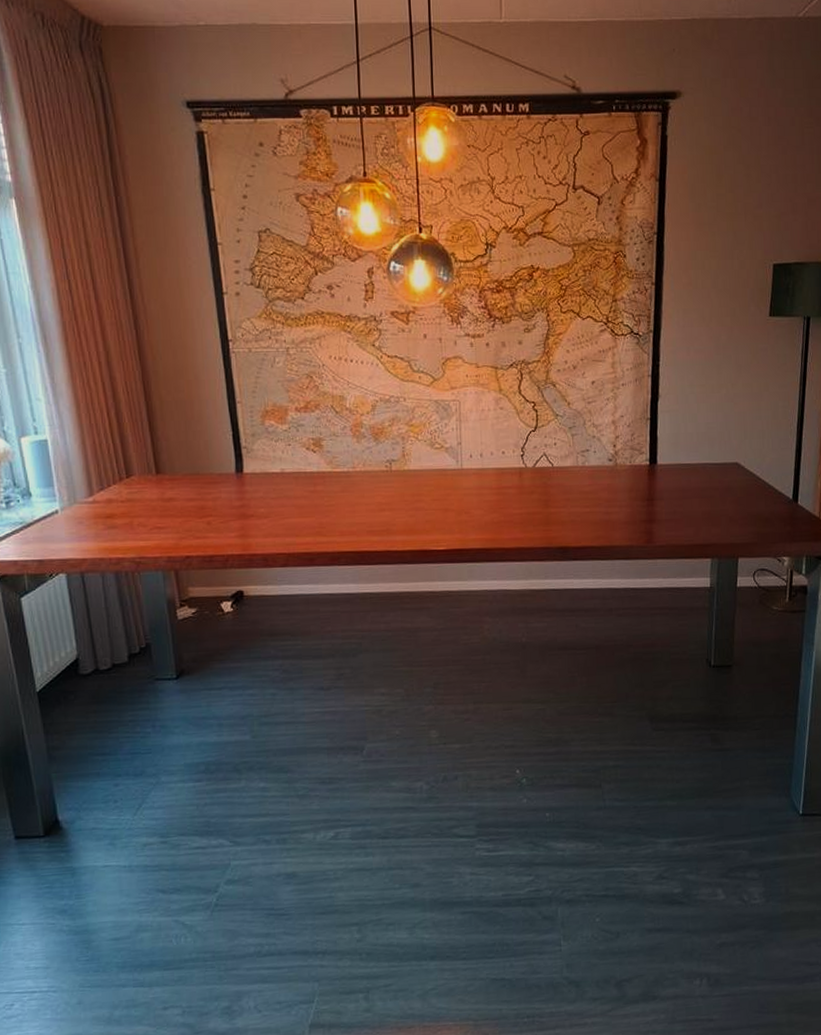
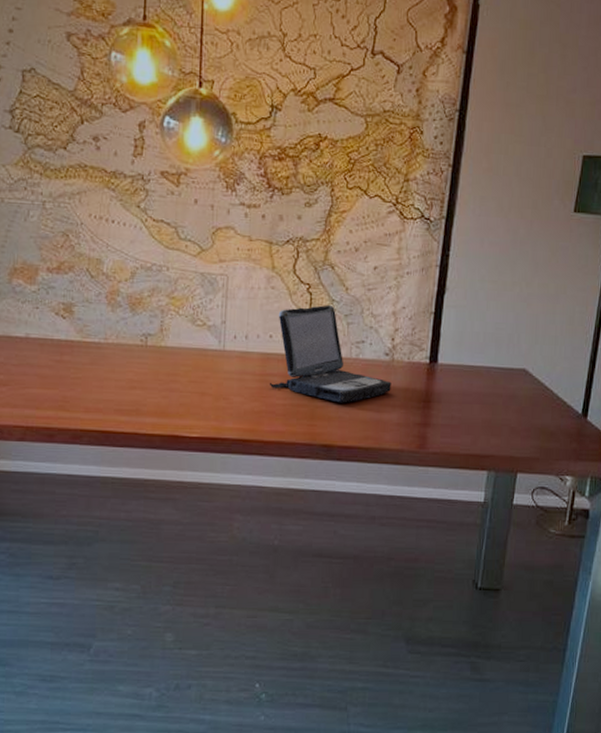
laptop: none [505,419,617,508] -> present [269,304,392,403]

